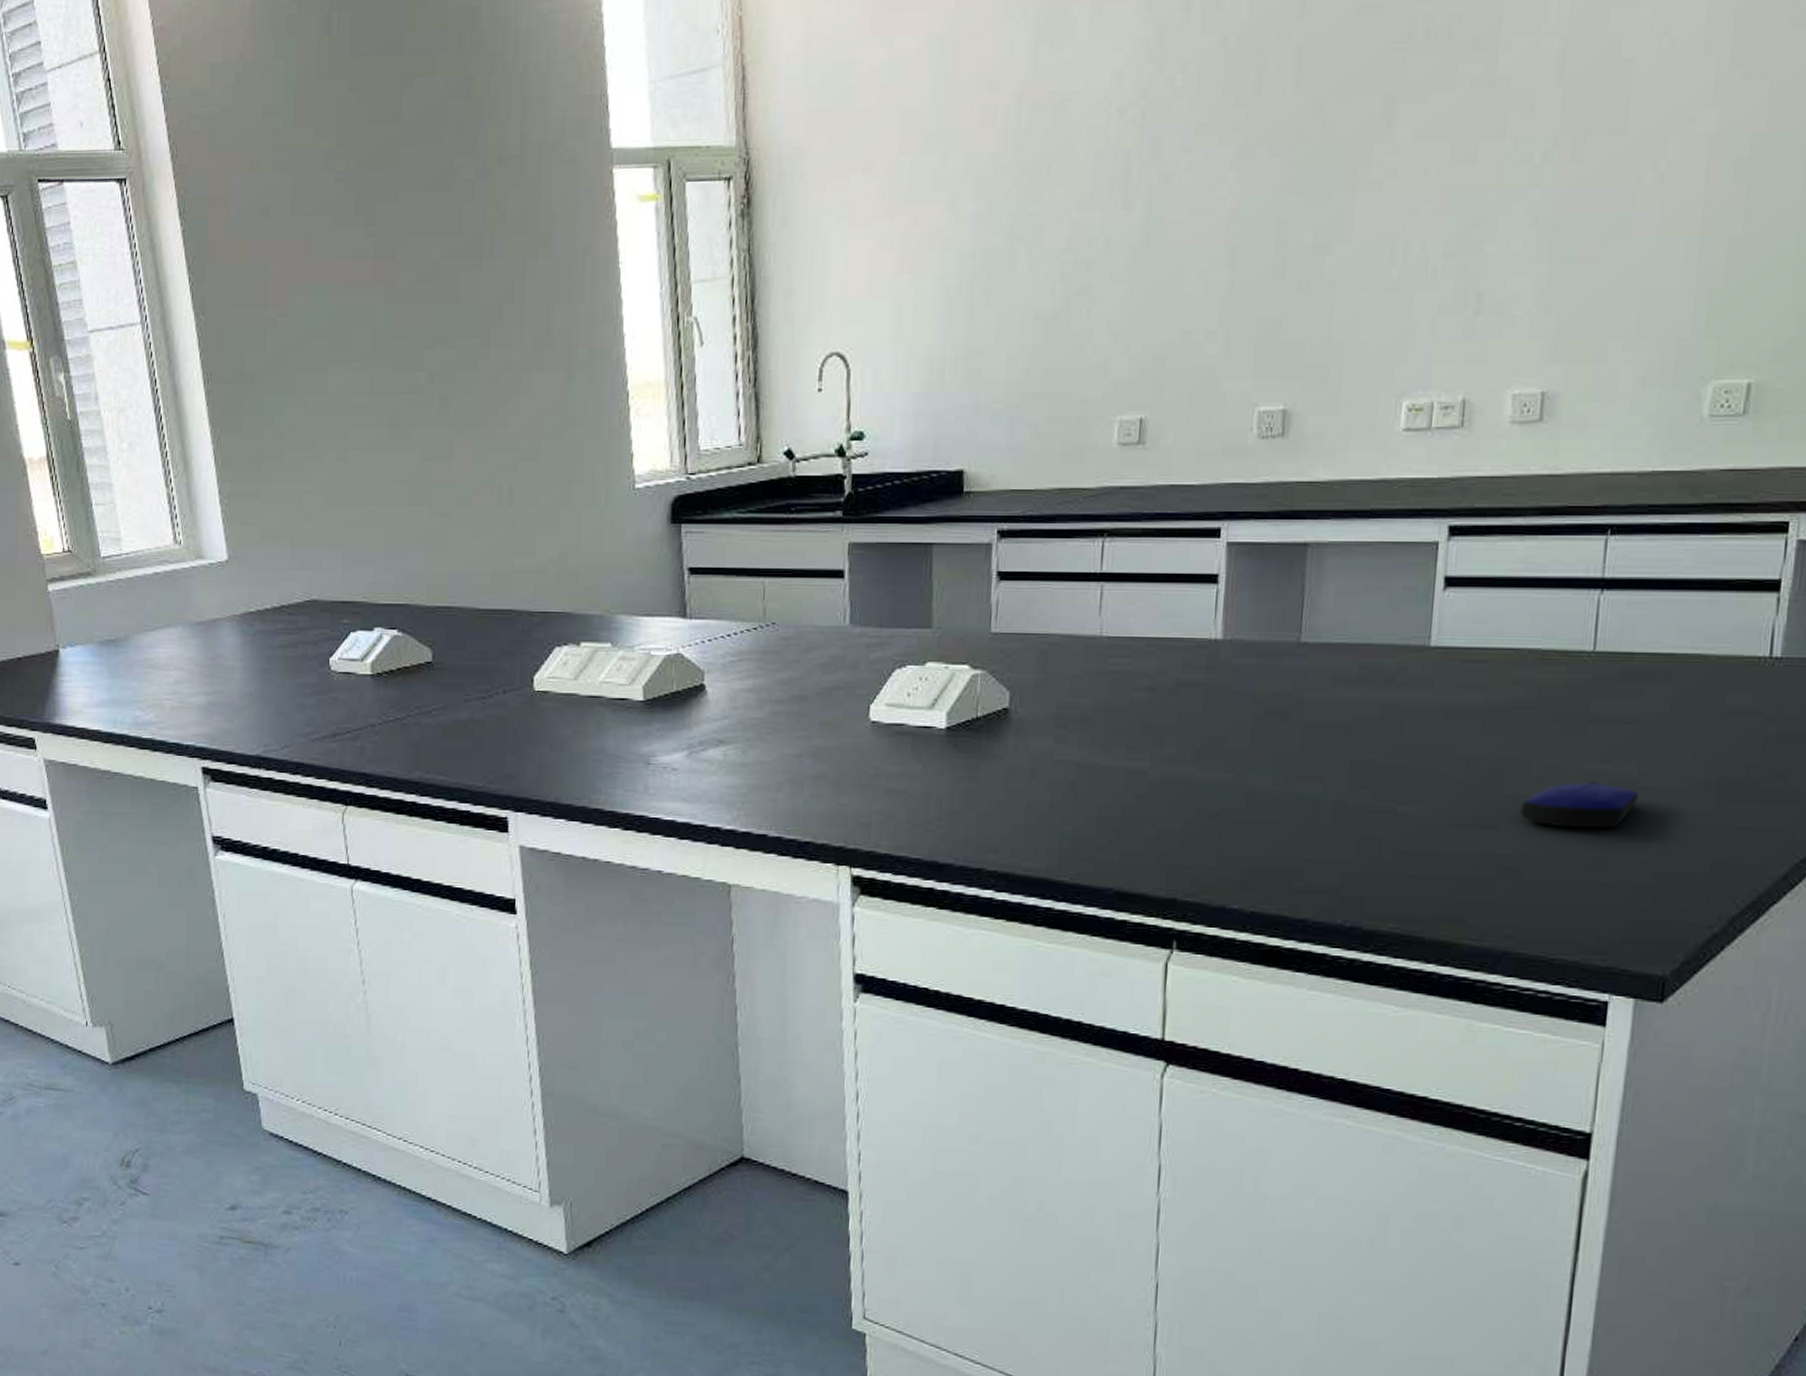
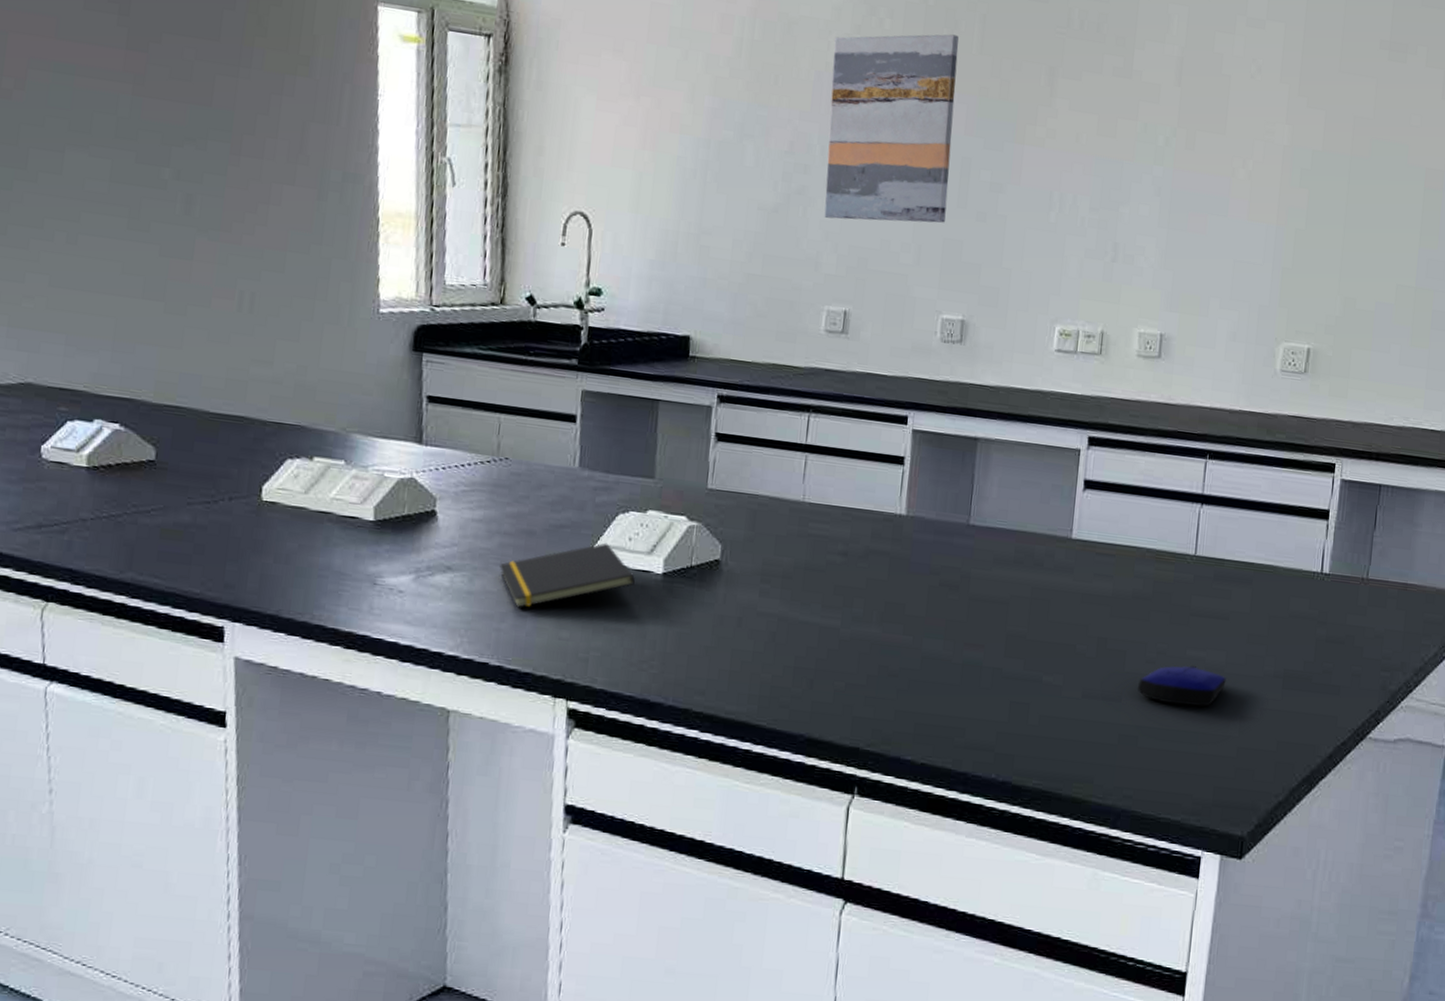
notepad: none [773,701,916,776] -> present [500,542,635,608]
wall art: none [1111,77,1269,316] -> present [824,34,959,223]

